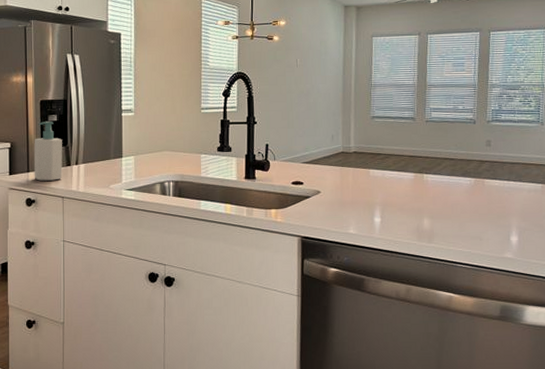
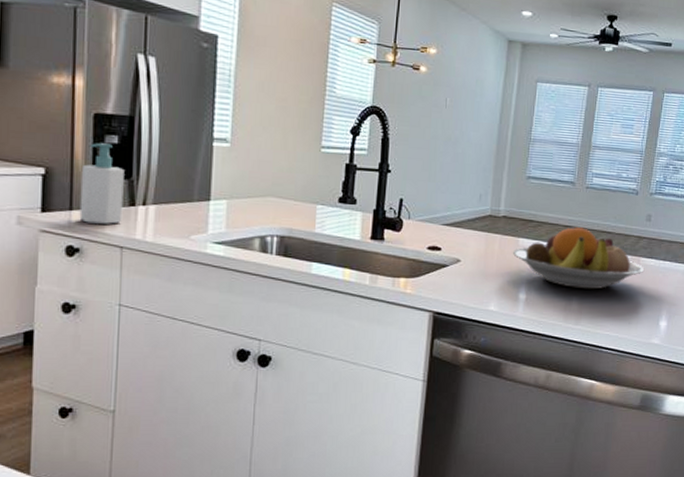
fruit bowl: none [366,155,490,211] -> present [513,226,645,290]

